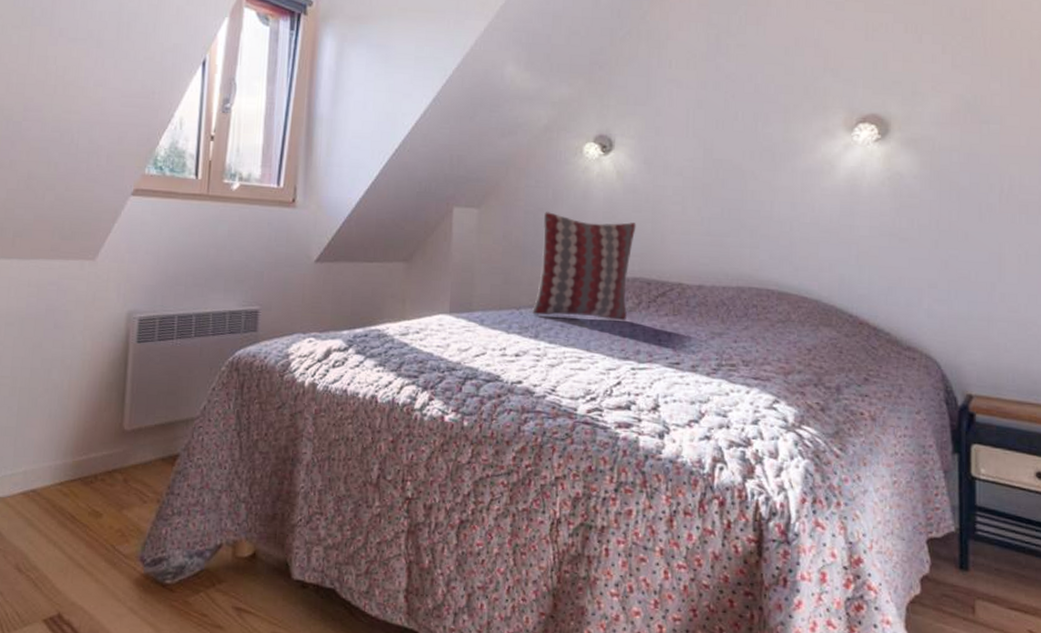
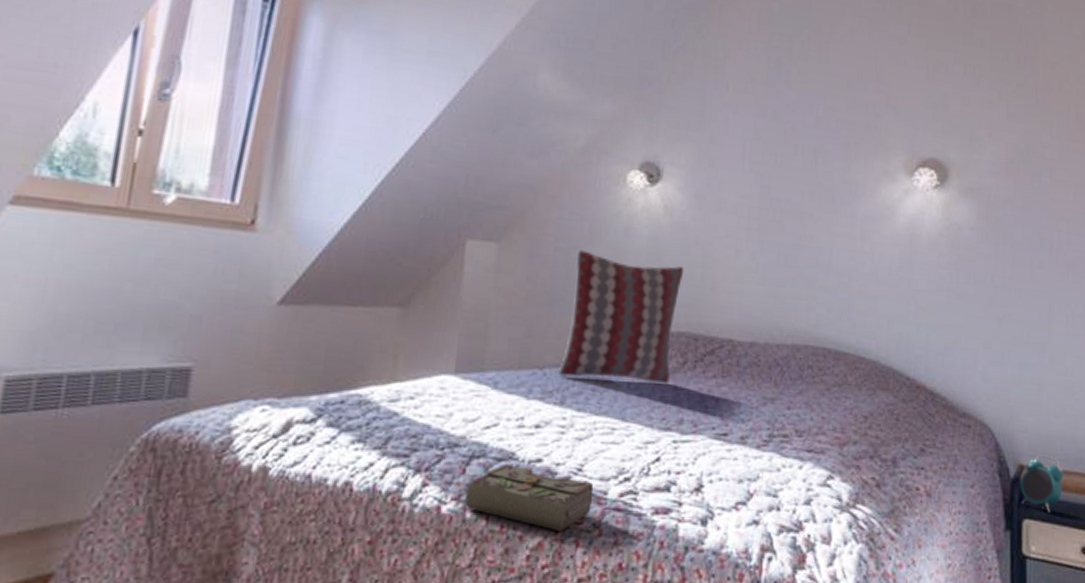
diary: none [463,384,569,444] -> present [465,463,596,536]
alarm clock: none [968,386,1015,440] -> present [1020,455,1063,513]

